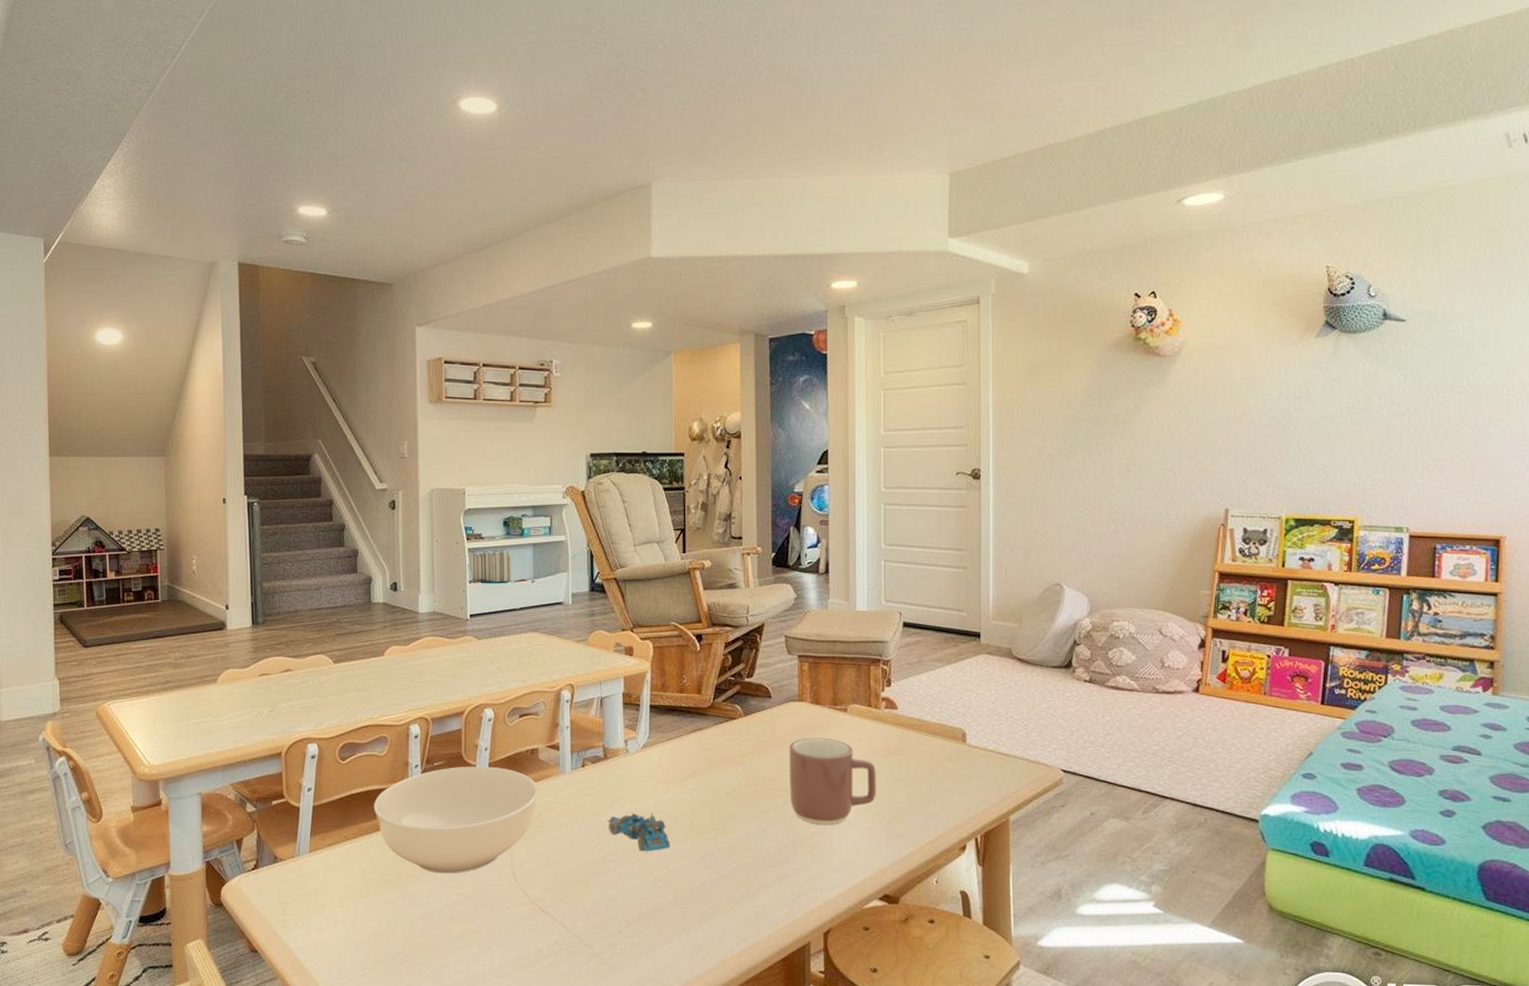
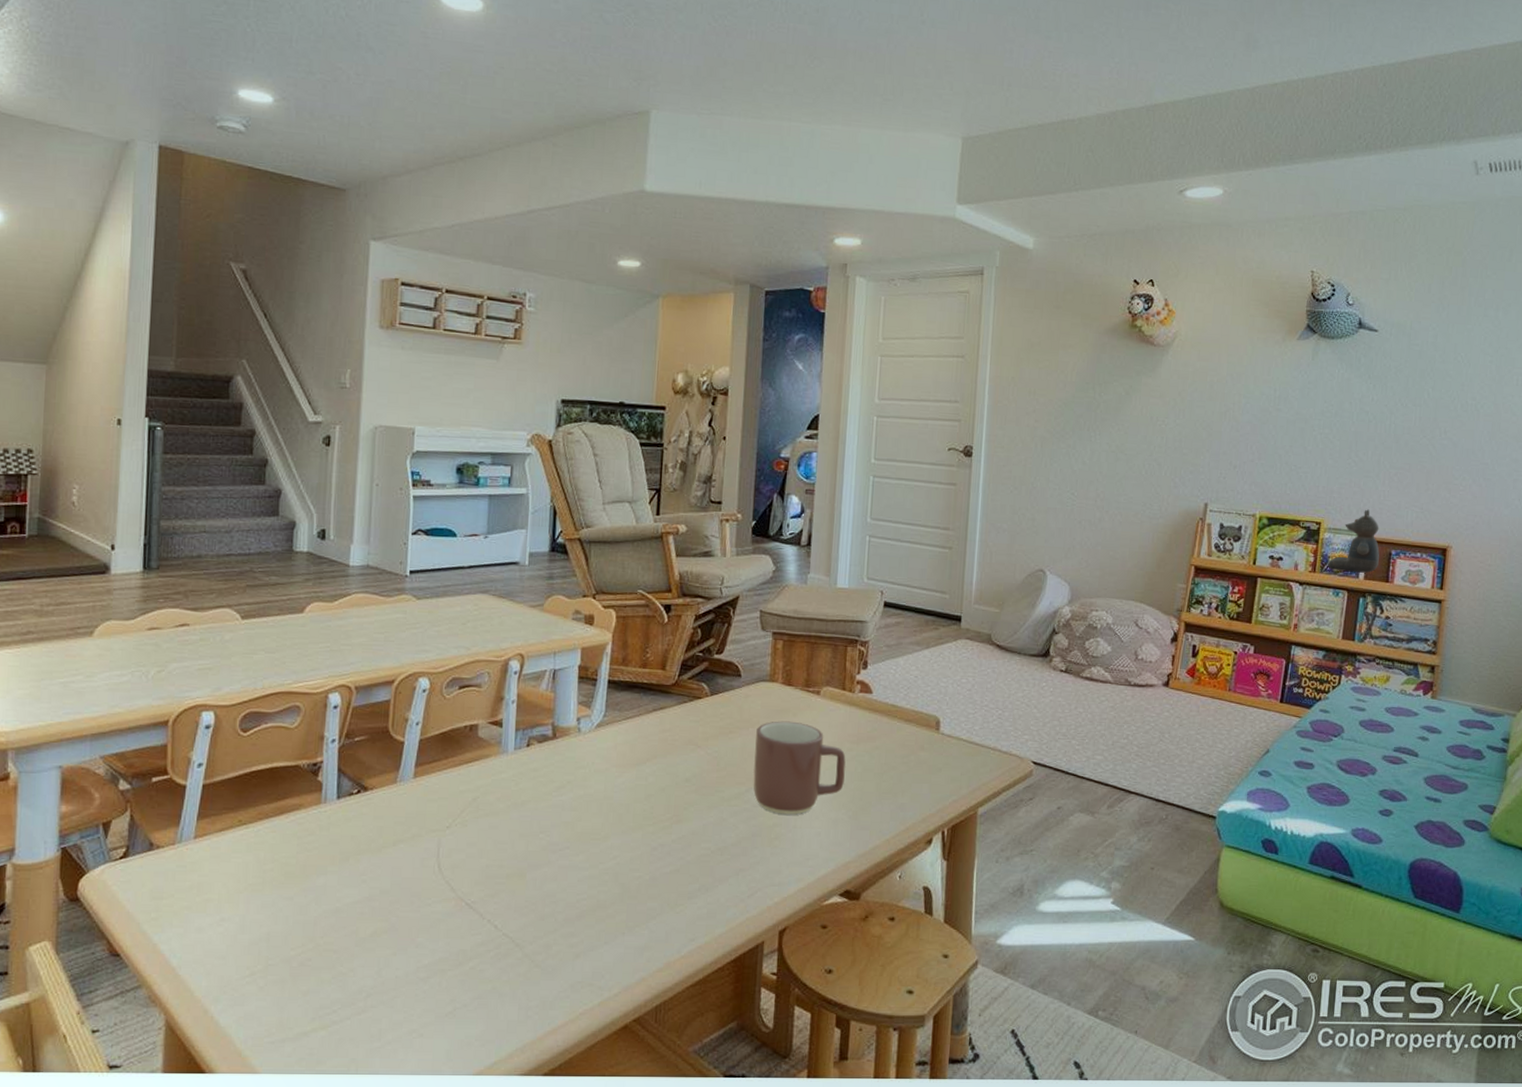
bowl: present [373,766,539,874] -> none [277,742,476,865]
books: present [468,549,511,584] -> none [410,498,462,537]
toy truck: present [608,812,671,852] -> none [551,798,620,842]
stuffed animal: none [1364,504,1424,569] -> present [1327,509,1380,573]

